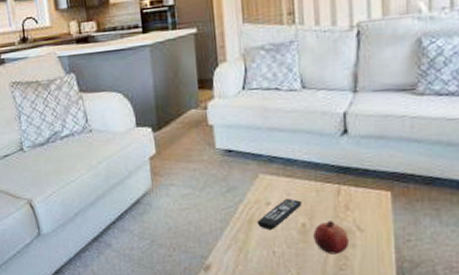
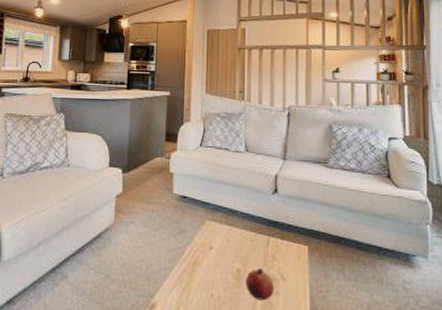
remote control: present [257,199,302,231] -> none [200,245,238,274]

